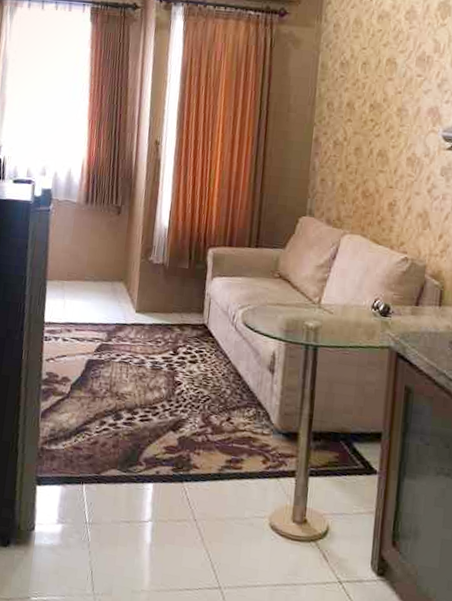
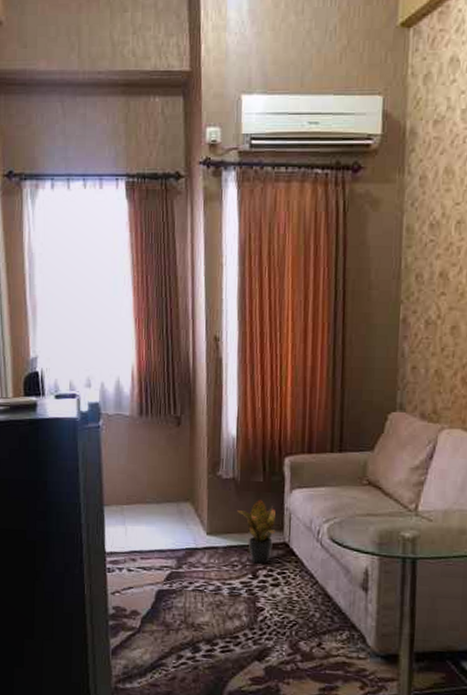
potted plant: none [164,284,198,342] -> present [237,500,276,564]

